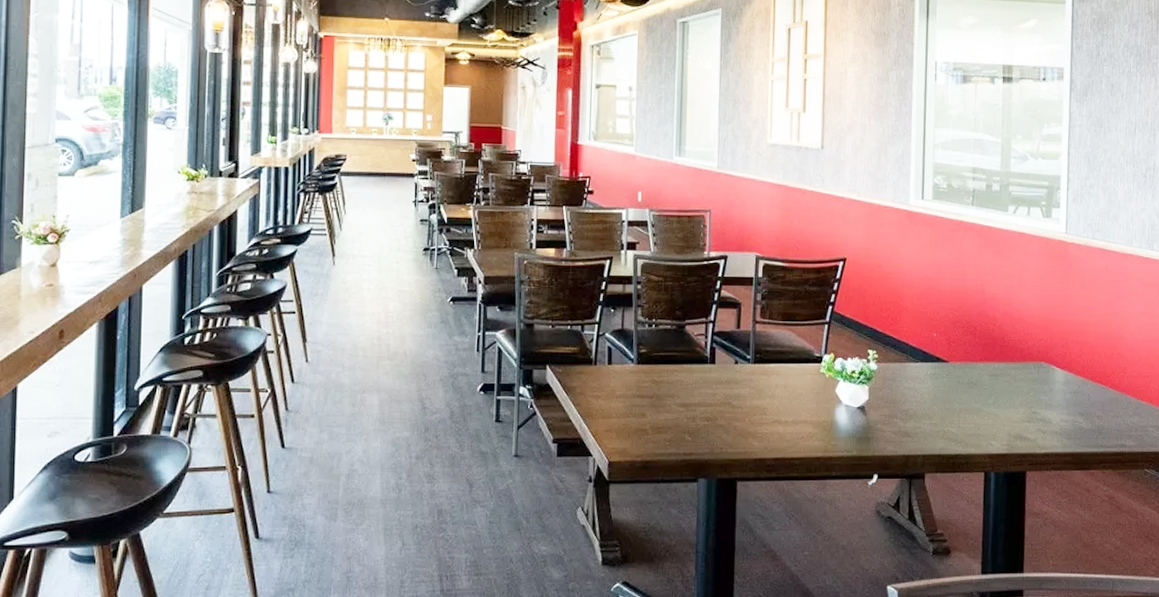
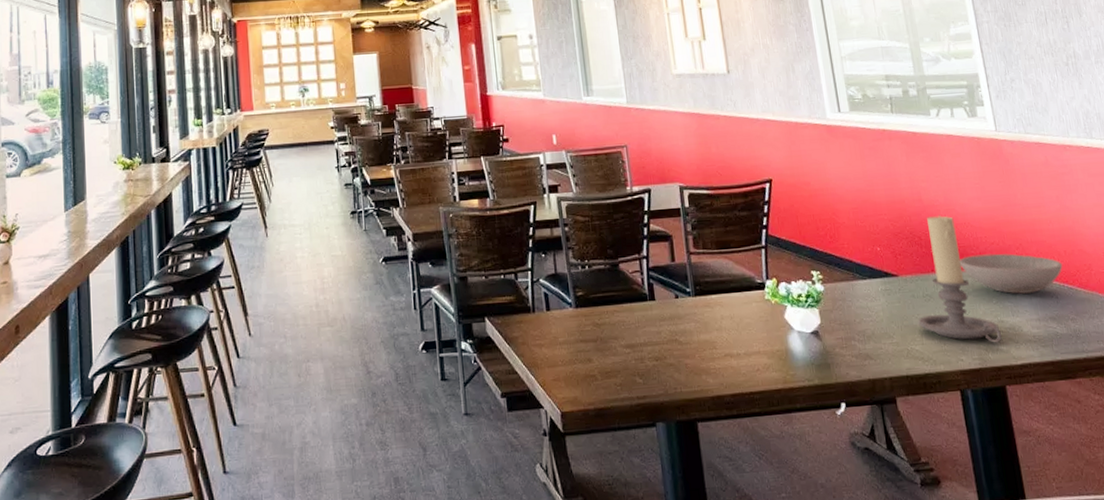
candle holder: none [958,308,1033,432] -> present [918,214,1002,343]
bowl: none [1007,349,1100,389] -> present [959,253,1063,294]

